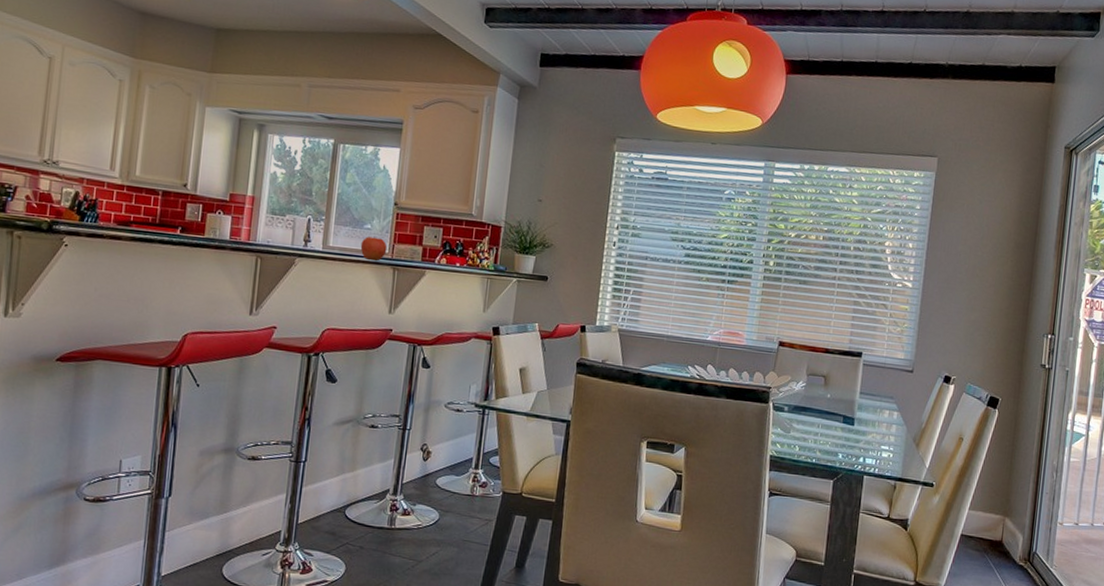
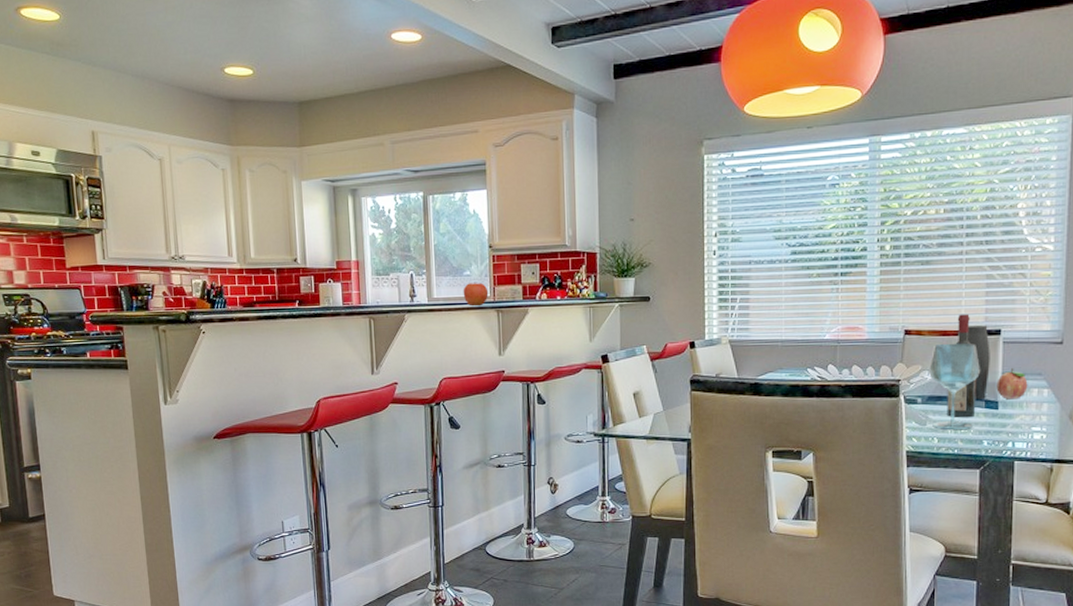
wine glass: none [795,358,842,441] -> present [928,343,980,431]
wine bottle: none [809,333,838,431] -> present [946,313,977,418]
vase: none [833,345,852,415] -> present [968,325,990,399]
fruit: none [854,388,881,419] -> present [996,367,1028,400]

